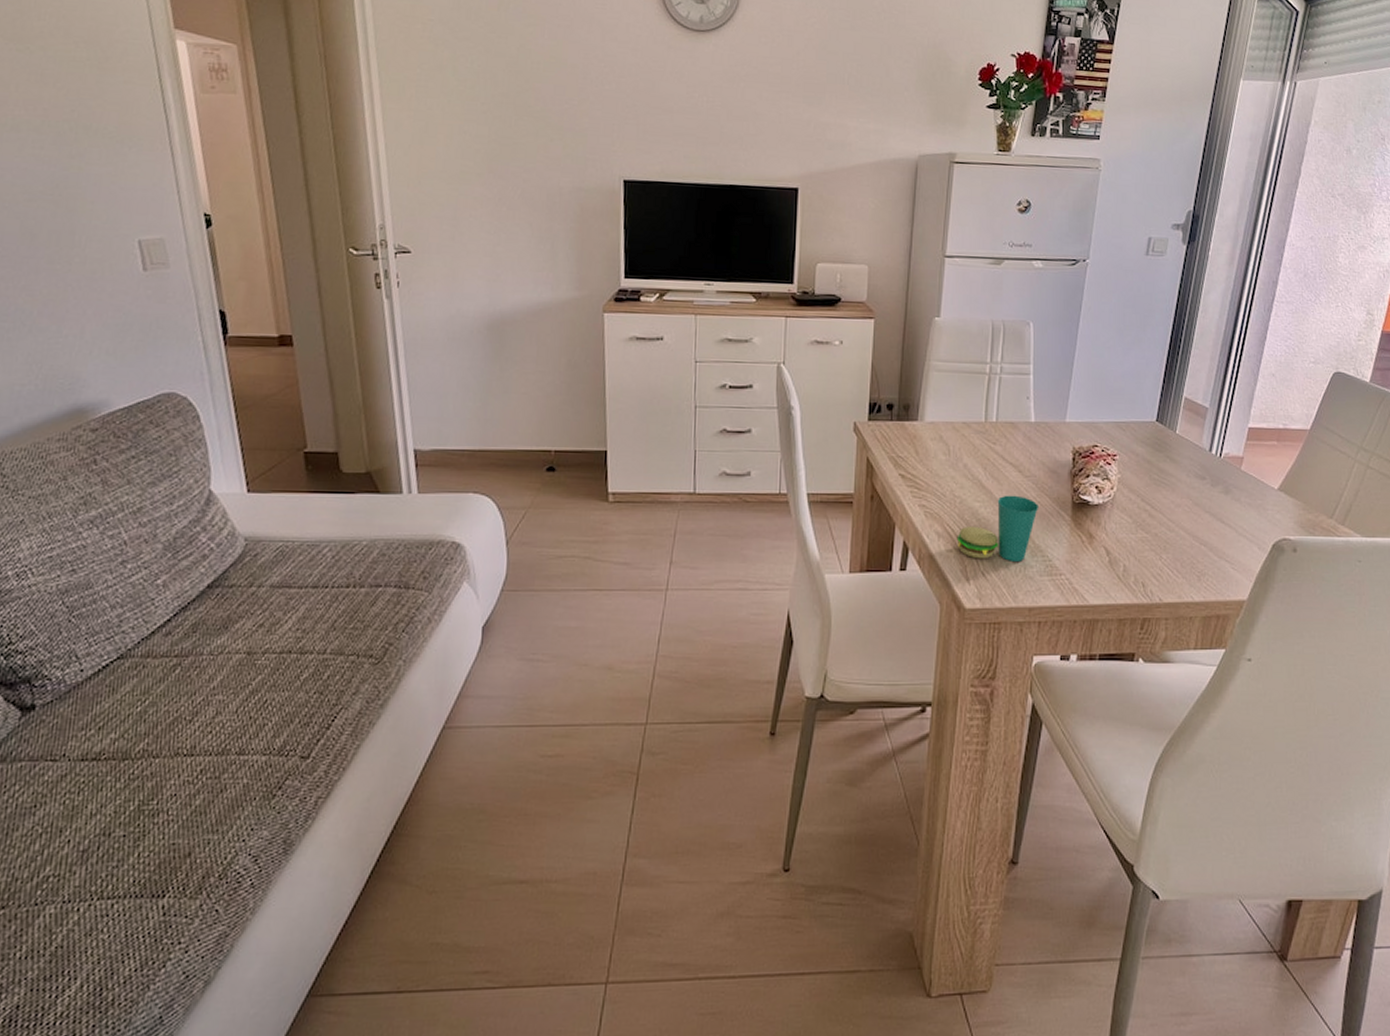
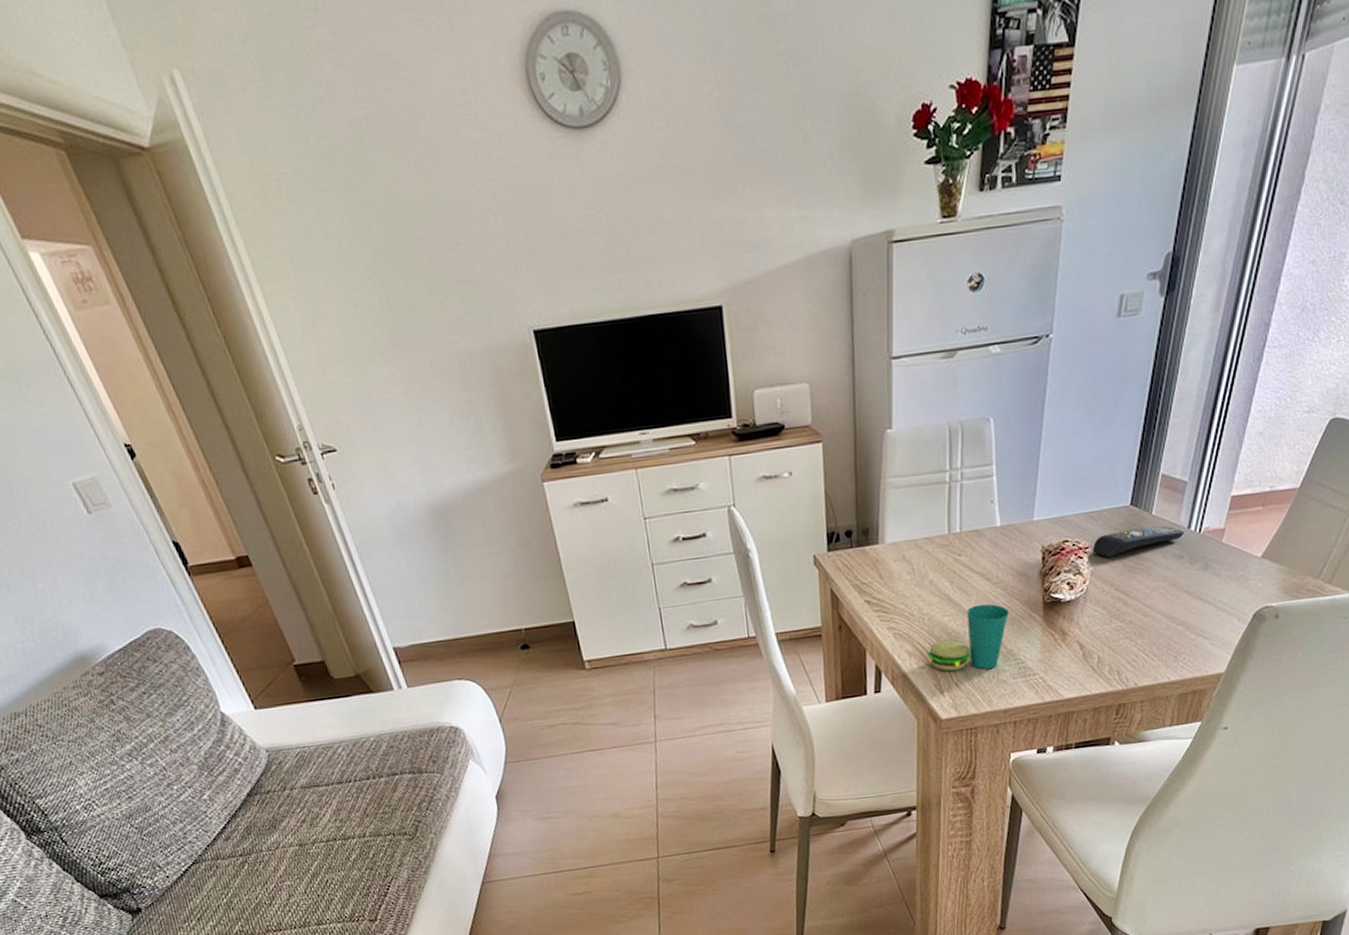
remote control: none [1120,444,1207,469] -> present [1092,525,1185,558]

